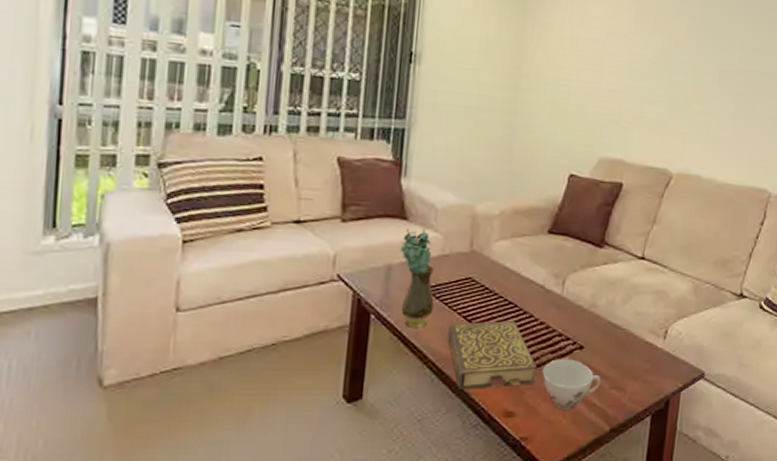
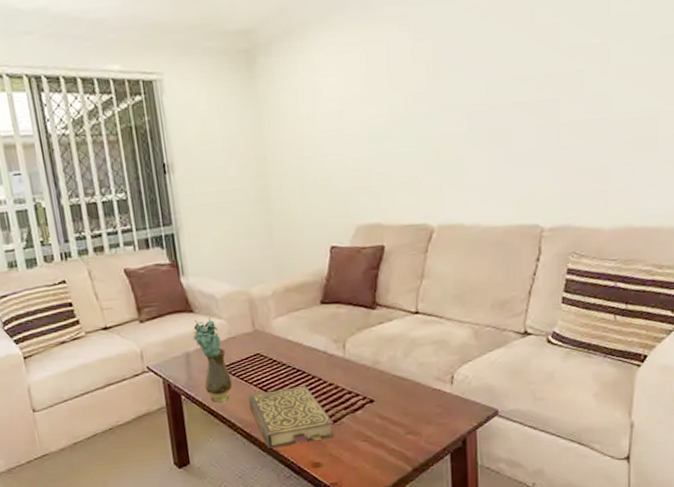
teacup: present [542,359,601,410] -> none [339,412,396,457]

